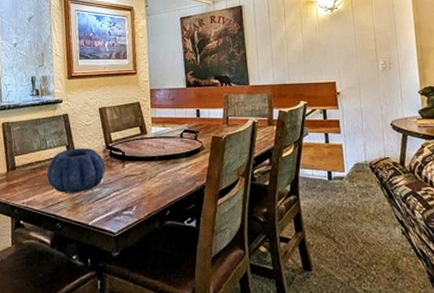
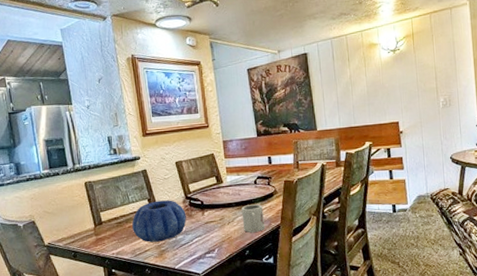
cup: none [165,160,189,190] -> present [241,204,266,232]

